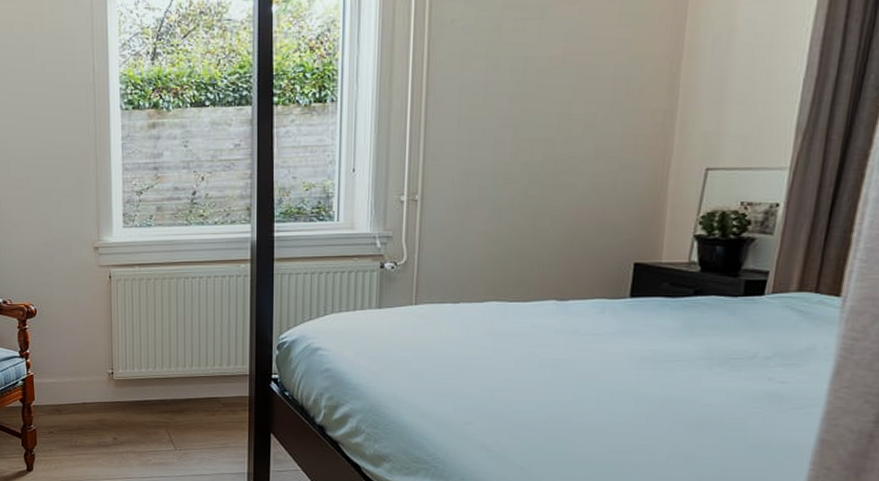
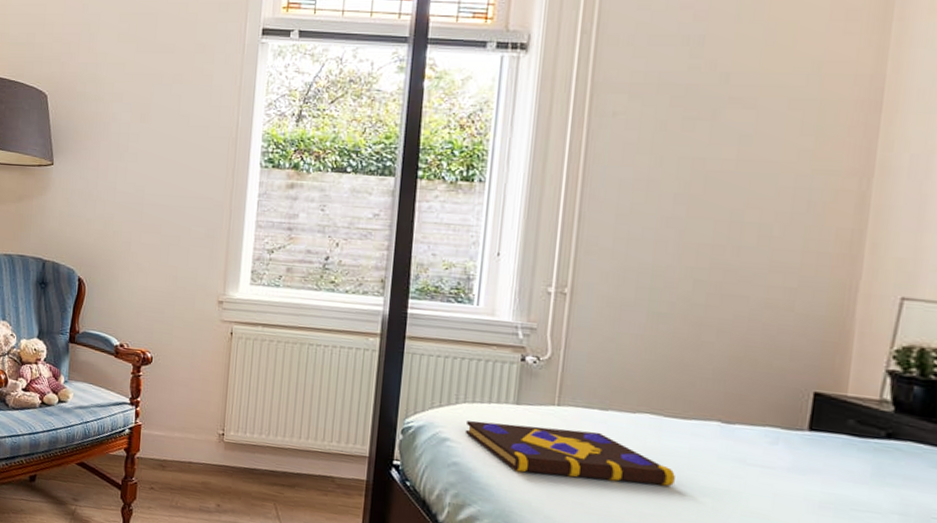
book: none [334,324,519,369] -> present [465,421,675,487]

